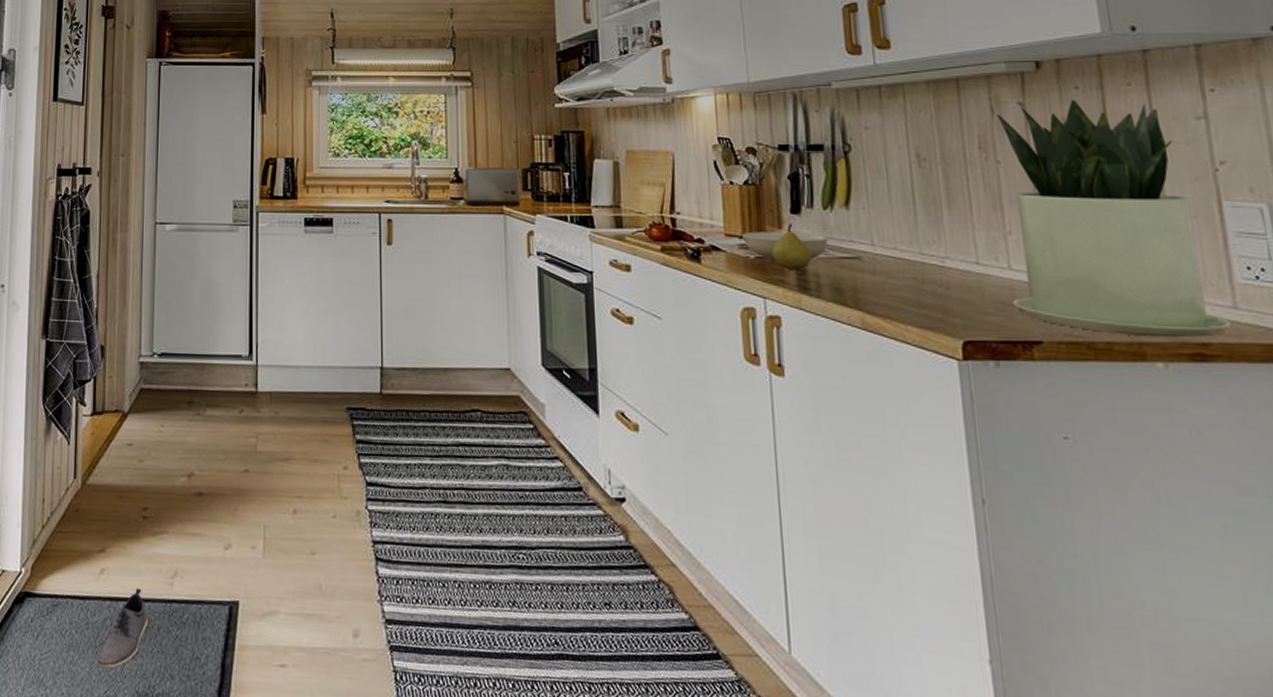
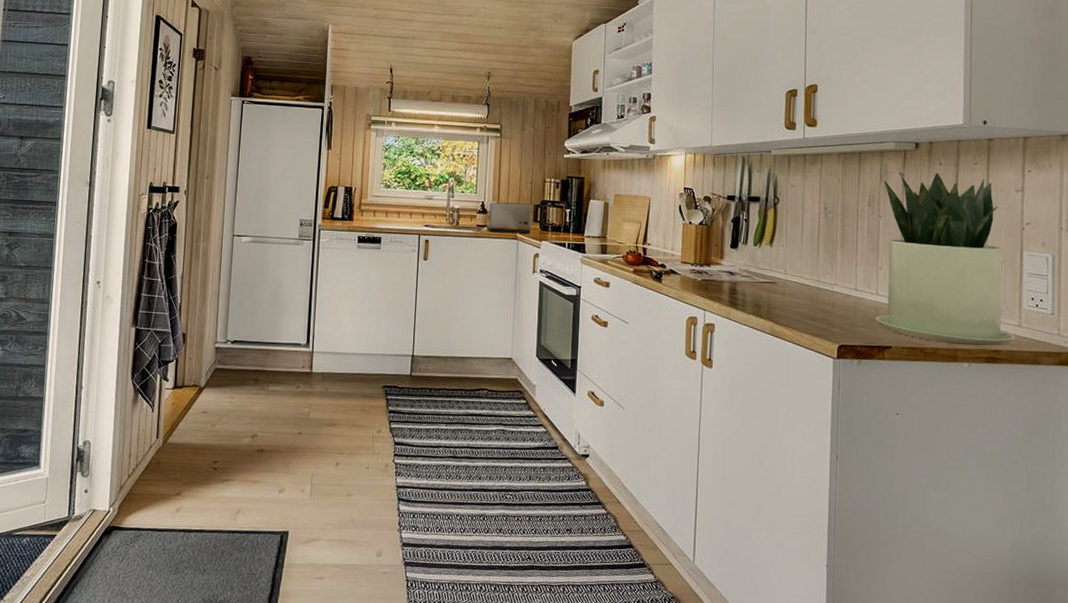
shoe: present [98,588,149,669] -> none [172,522,215,583]
bowl: present [741,231,829,263] -> none [693,260,755,284]
fruit: present [772,223,812,271] -> none [714,255,742,291]

